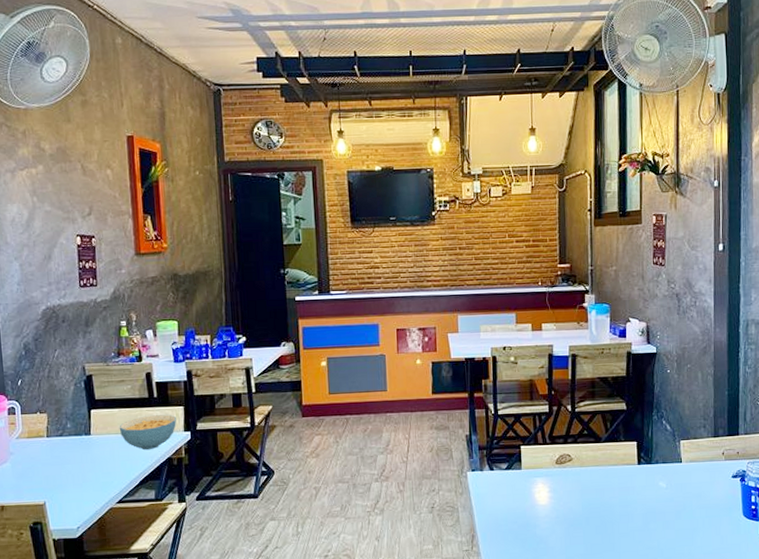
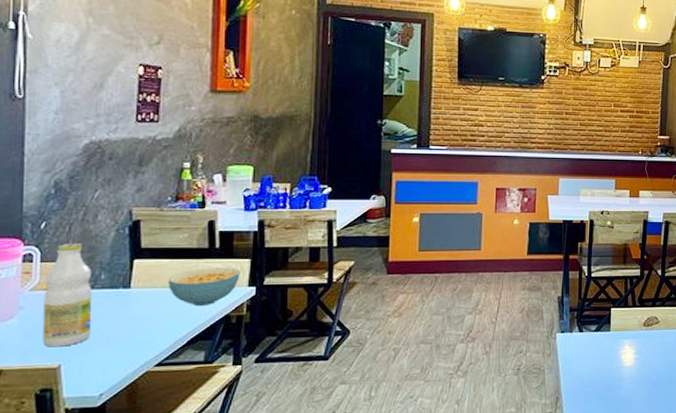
bottle: none [25,396,66,487] -> present [42,242,92,348]

